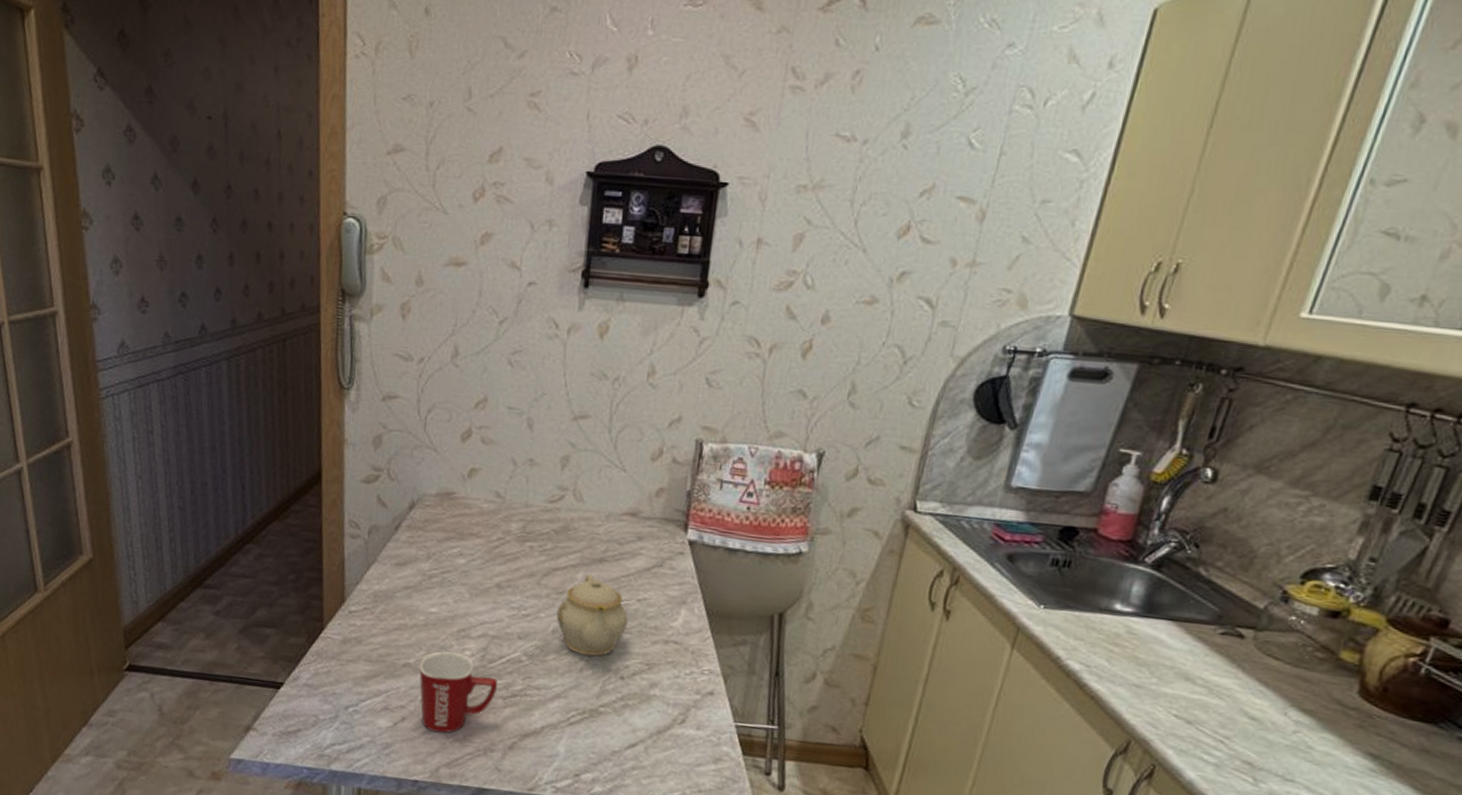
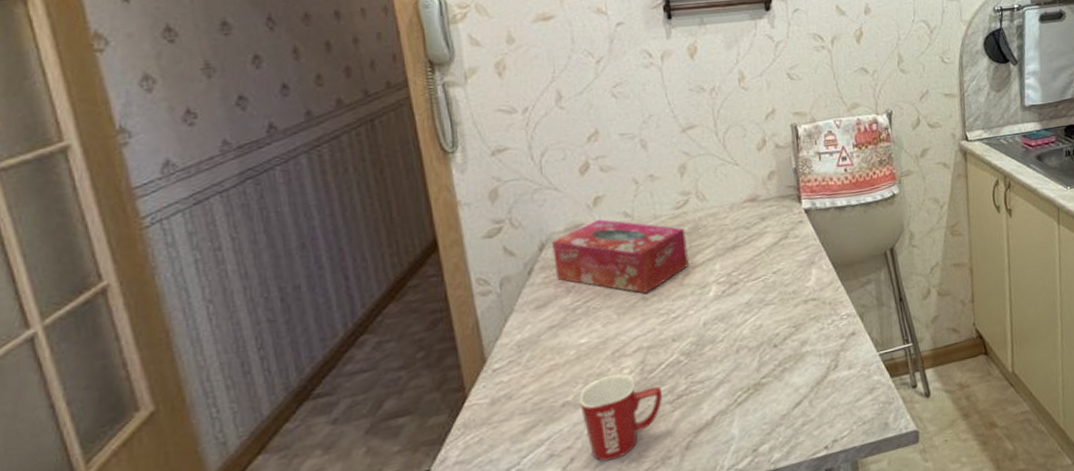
tissue box: none [420,492,554,581] -> present [552,219,689,294]
teapot: present [556,574,629,657] -> none [704,262,770,338]

